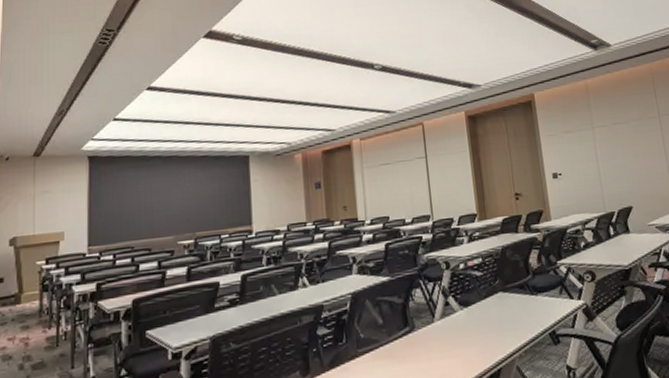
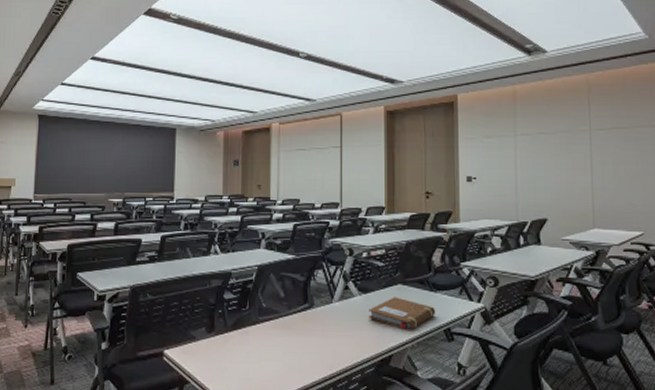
notebook: none [472,306,539,340] -> present [369,297,435,330]

